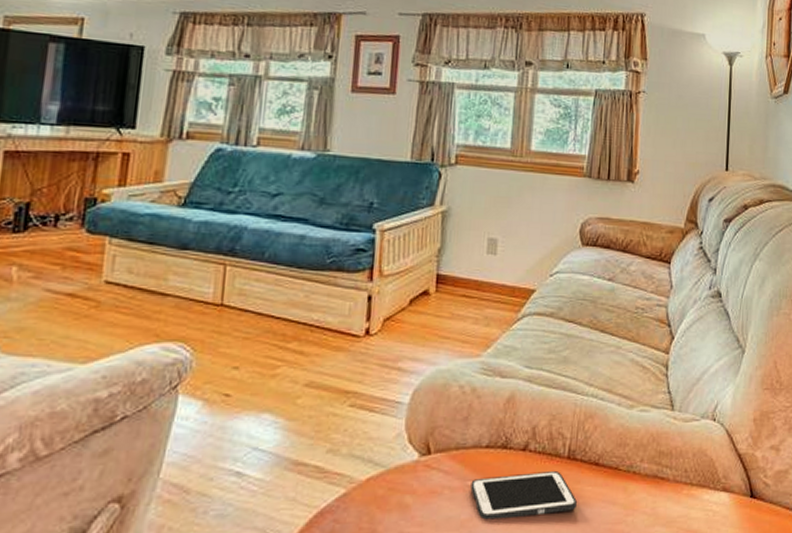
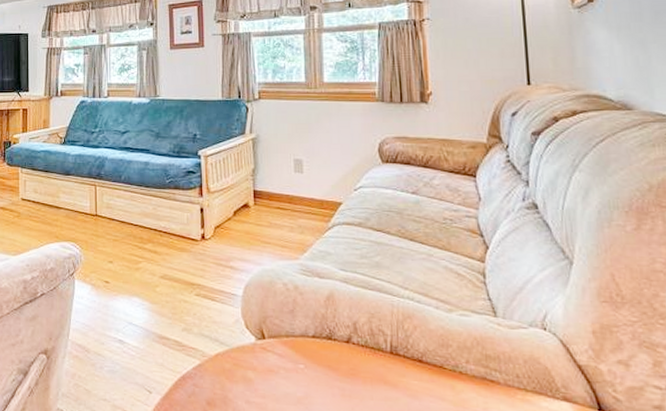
cell phone: present [470,471,577,520] -> none [302,362,404,402]

